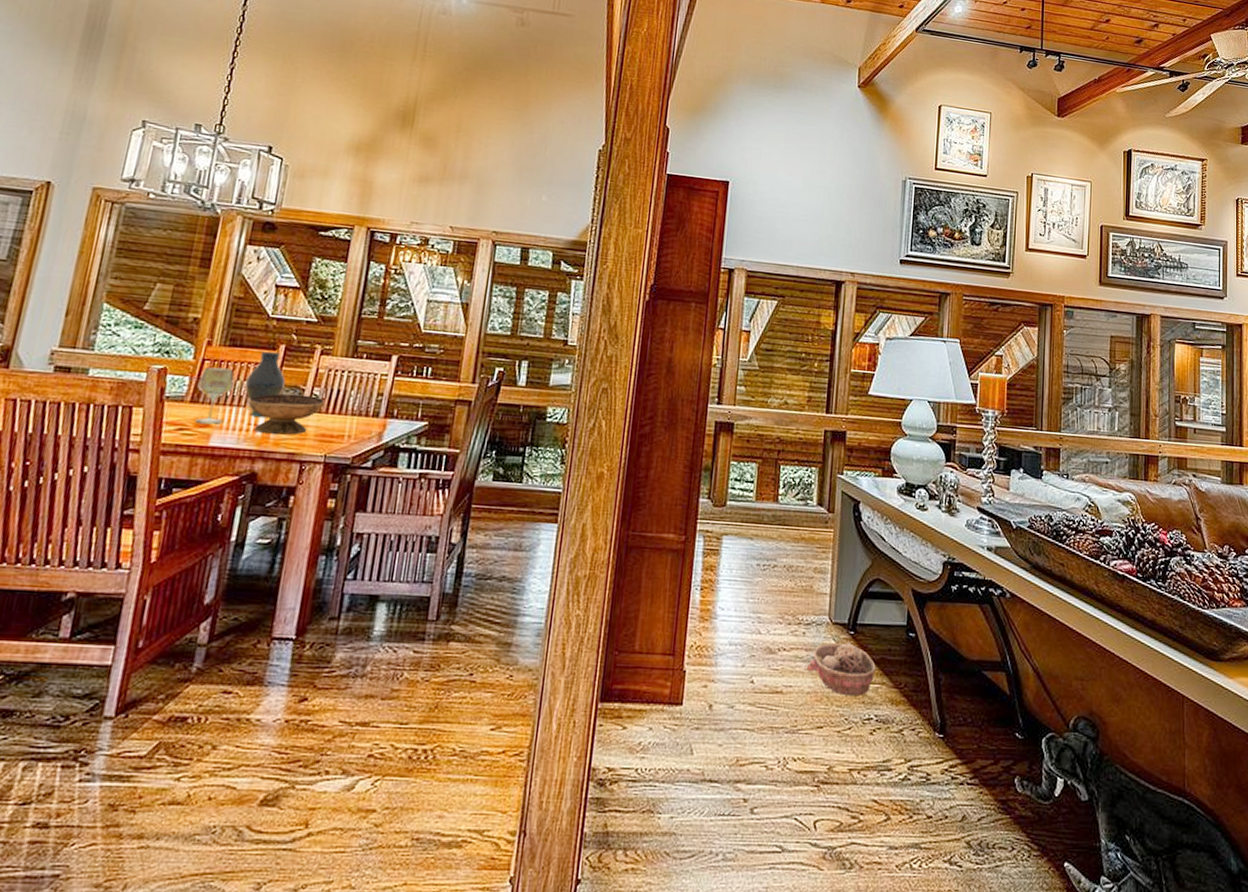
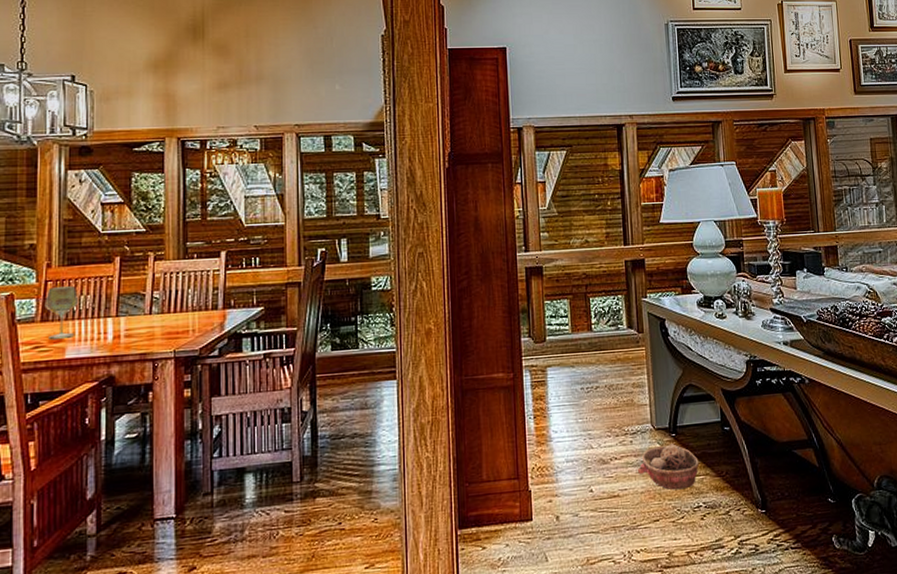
vase: present [244,351,286,417] -> none [88,265,126,326]
decorative bowl: present [248,393,324,435] -> none [94,299,165,340]

